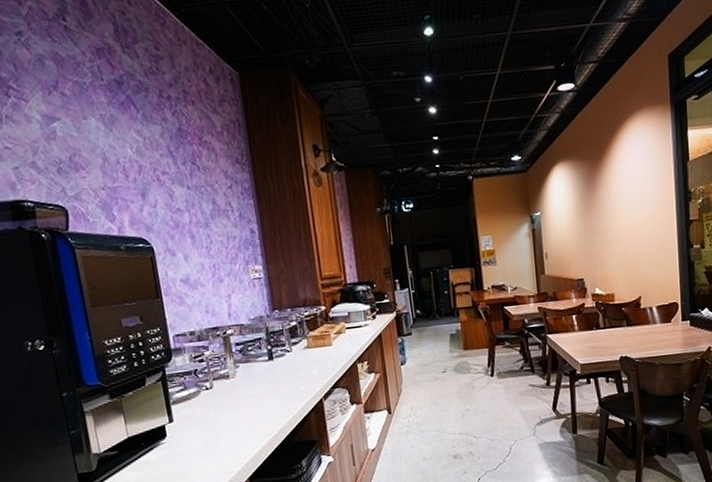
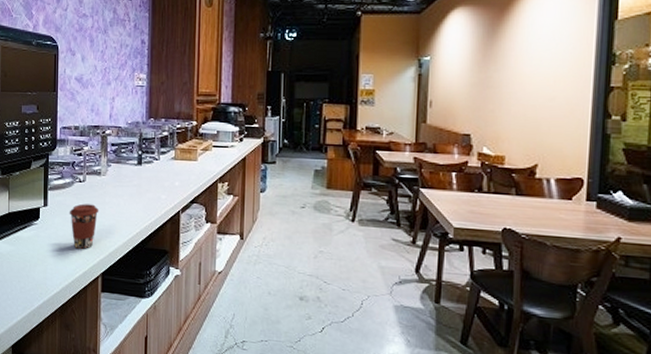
coffee cup: none [200,410,235,459] -> present [69,203,99,249]

